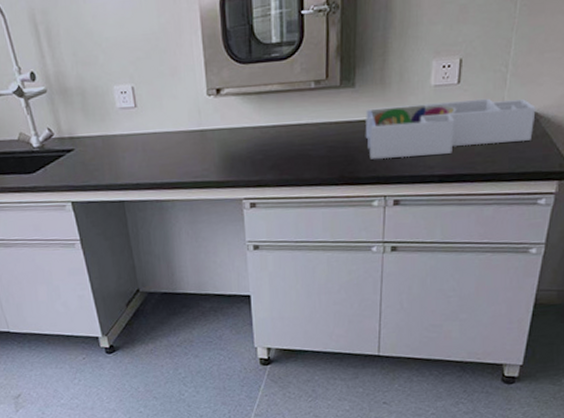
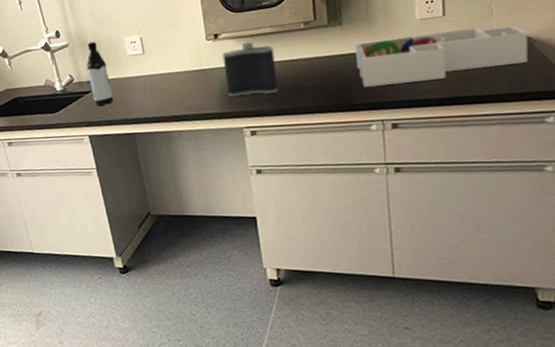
water bottle: none [68,88,100,167] -> present [86,41,114,106]
flask: none [224,99,282,164] -> present [222,41,278,97]

